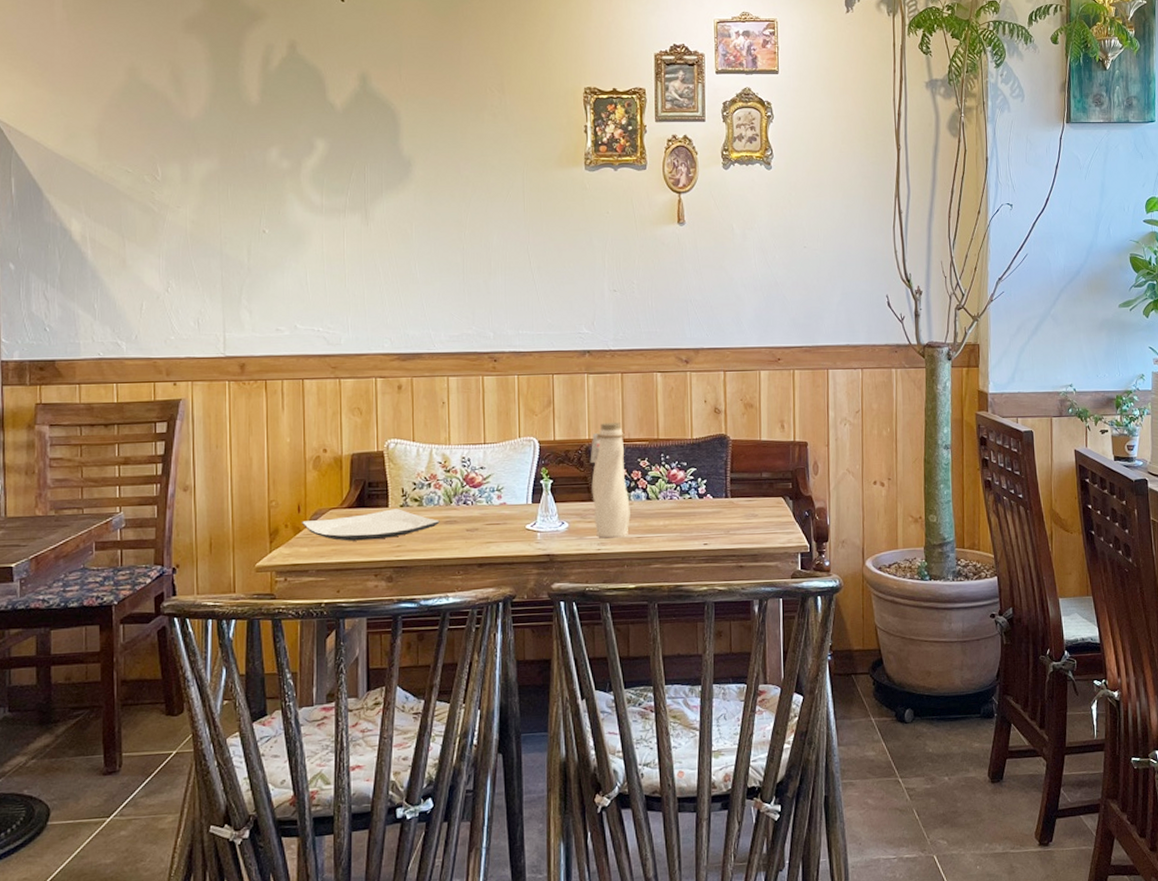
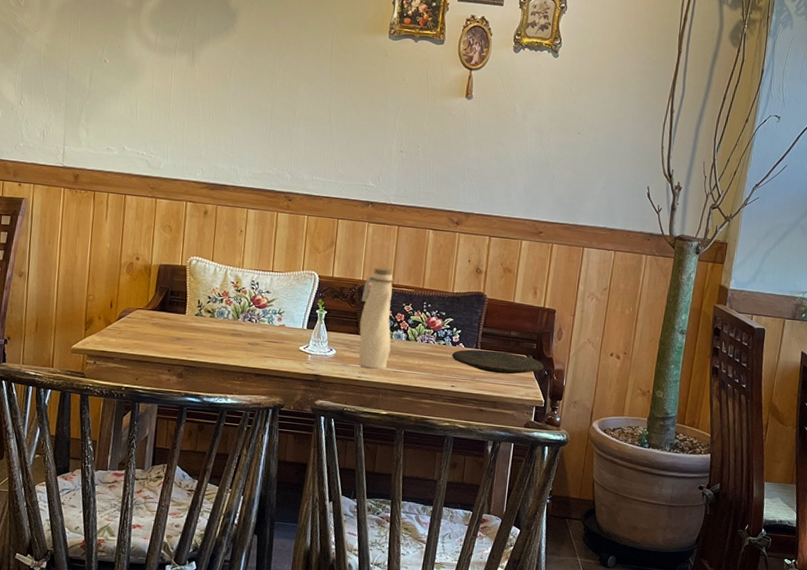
plate: present [302,509,440,541] -> none [113,316,227,341]
plate: none [700,497,803,523] -> present [452,349,544,375]

